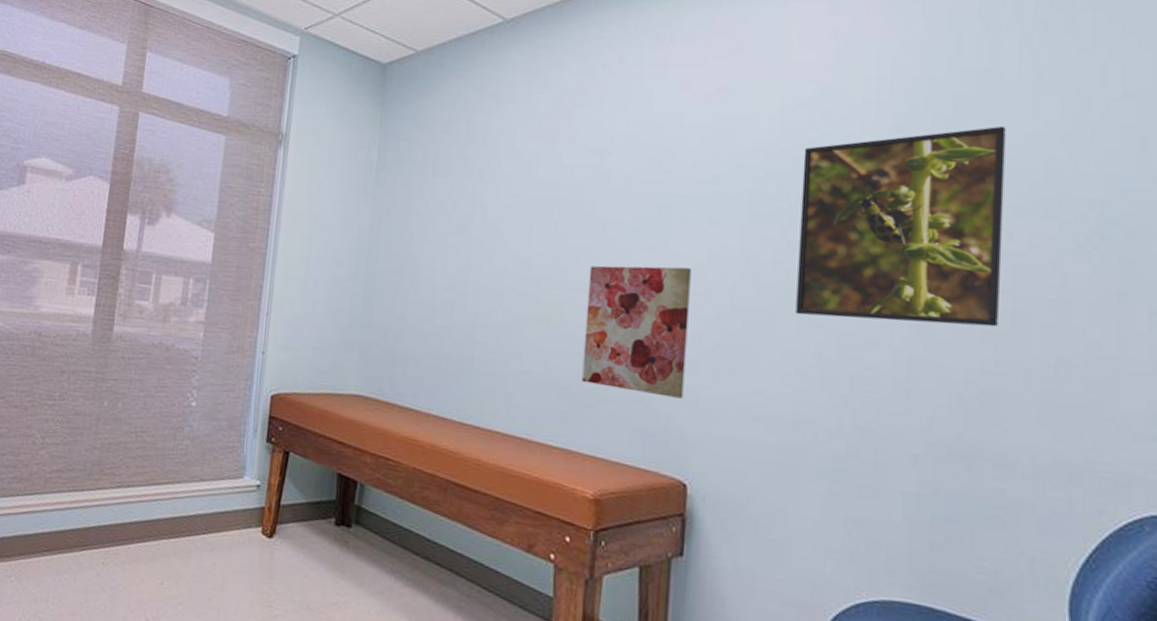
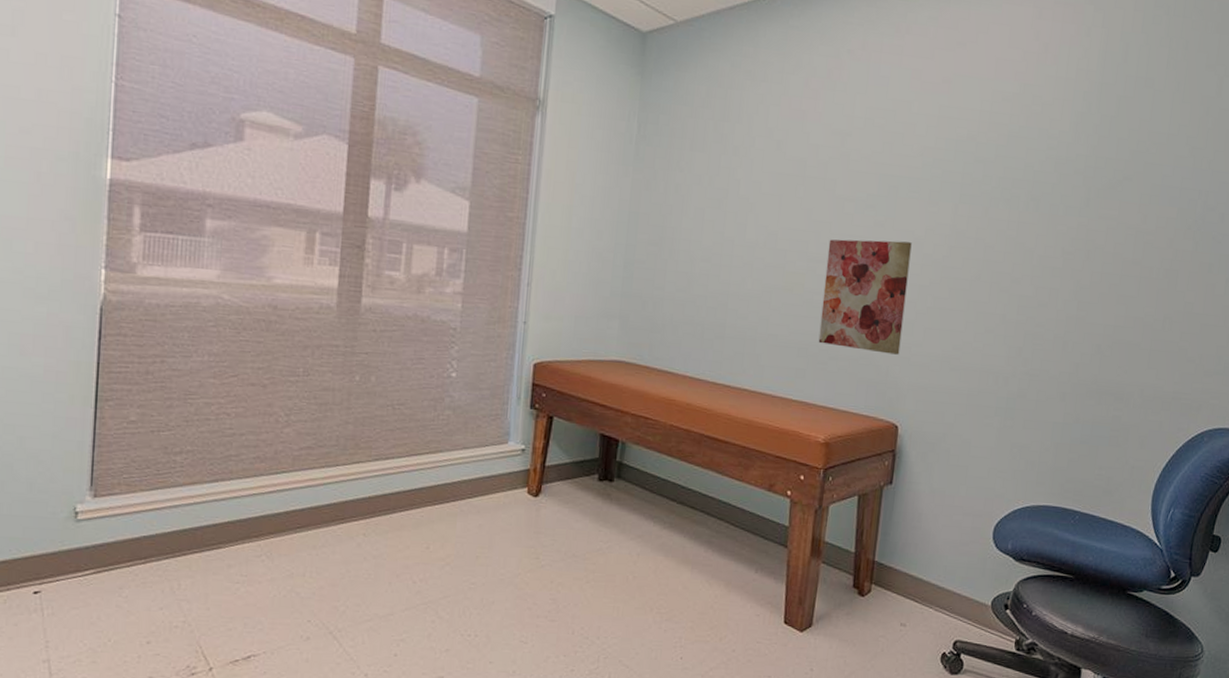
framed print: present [796,126,1006,327] -> none [989,127,1151,291]

